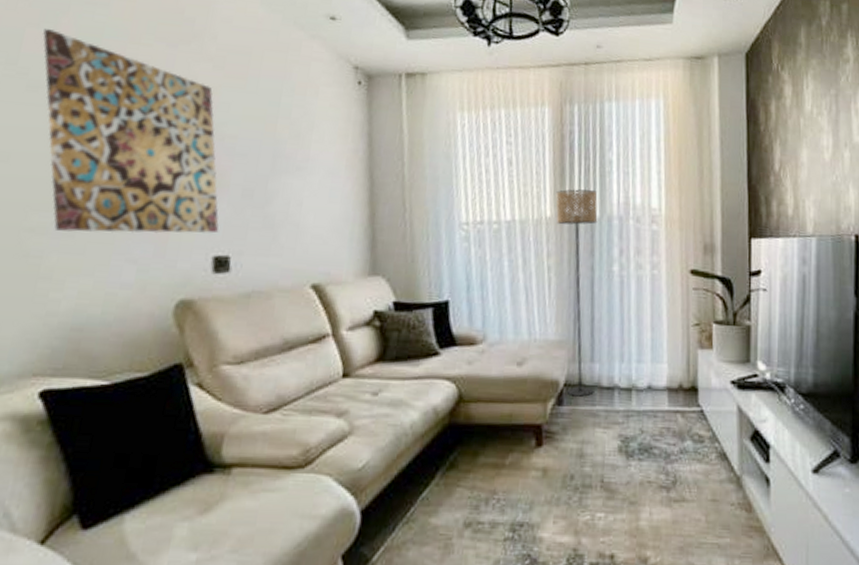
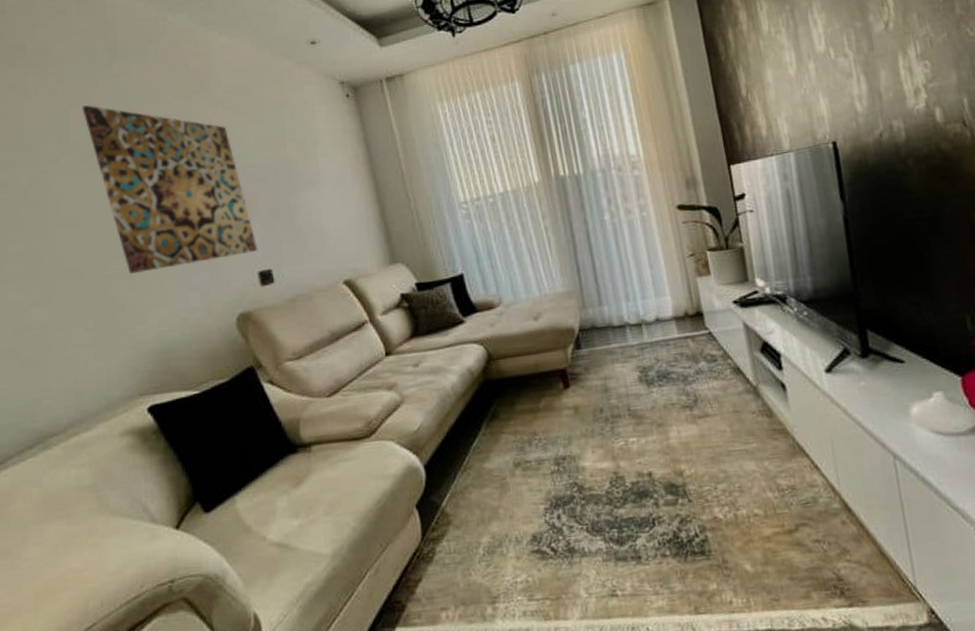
floor lamp: present [556,189,598,397] -> none [540,149,608,339]

